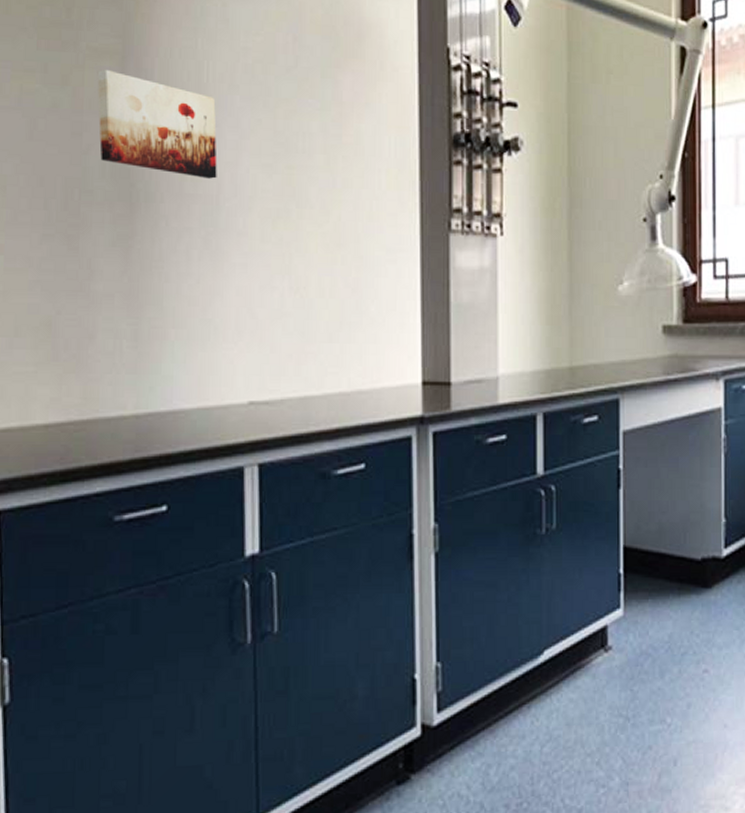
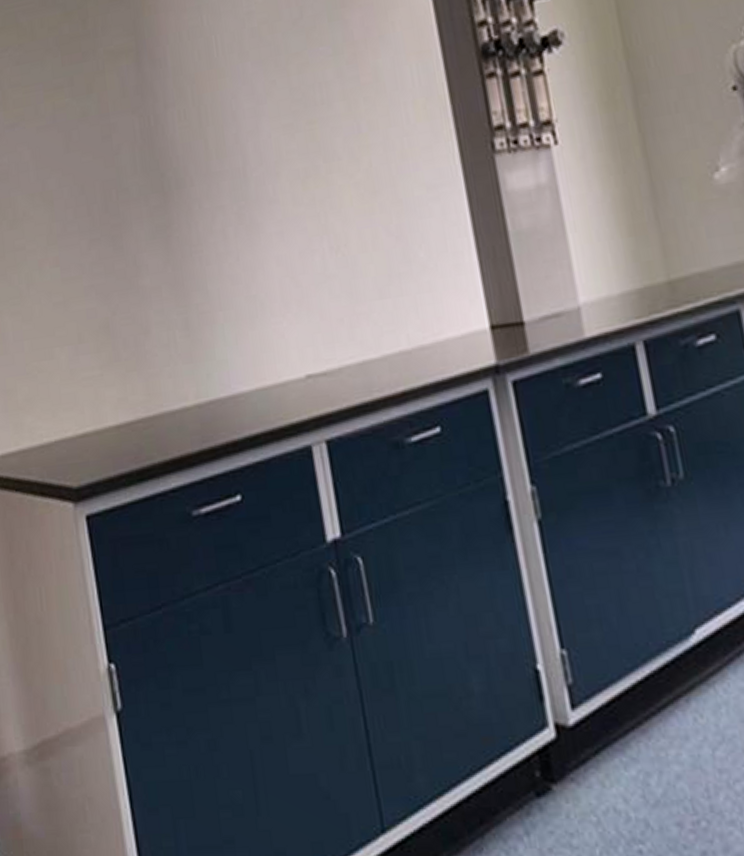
wall art: present [97,70,217,179] -> none [116,68,241,158]

